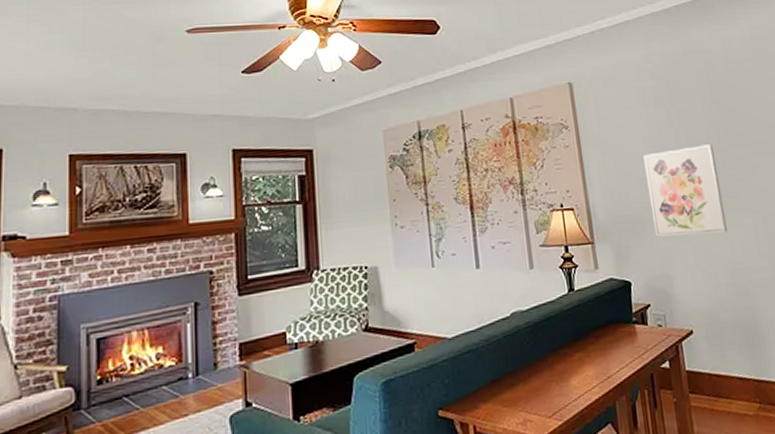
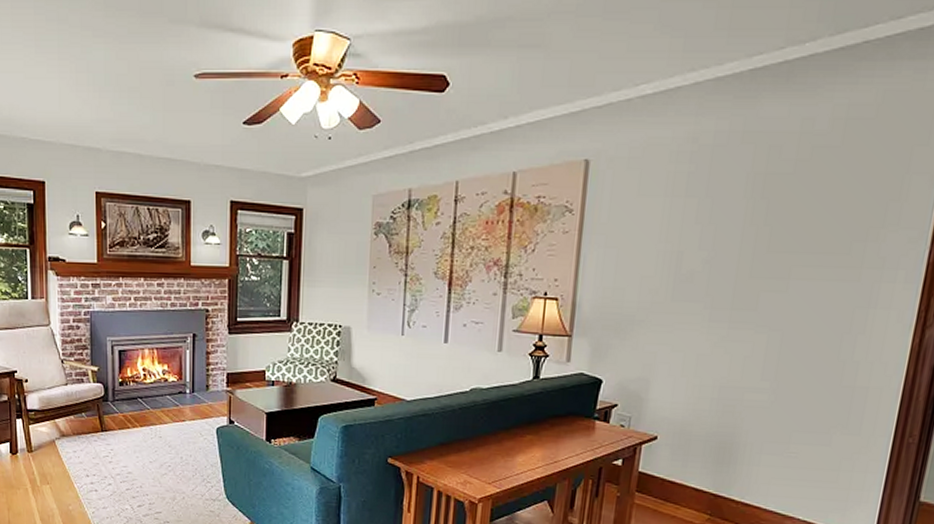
wall art: present [643,144,728,237] -> none [644,247,745,347]

